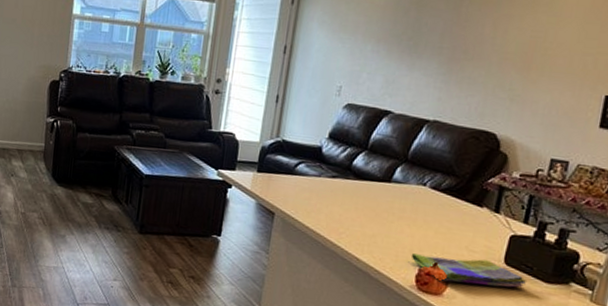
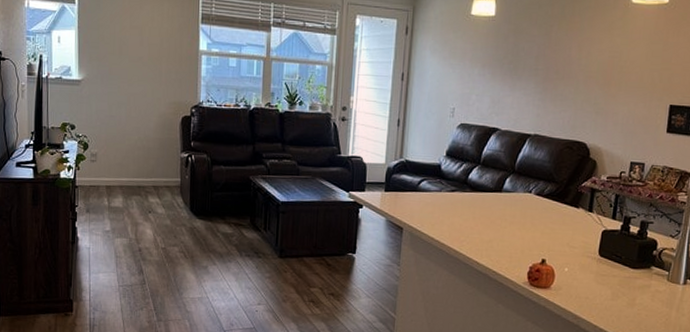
dish towel: present [411,253,528,288] -> none [522,253,618,276]

